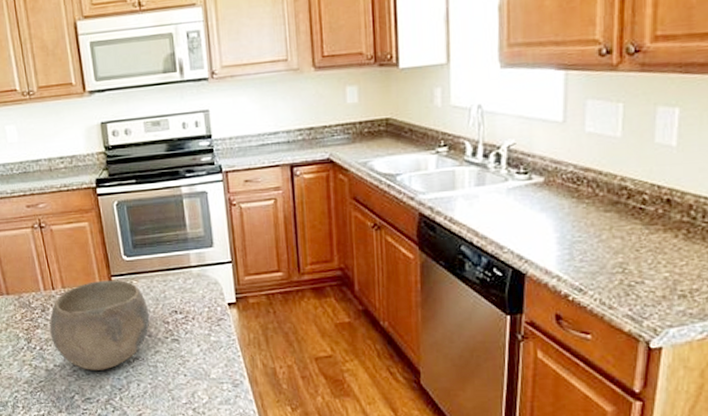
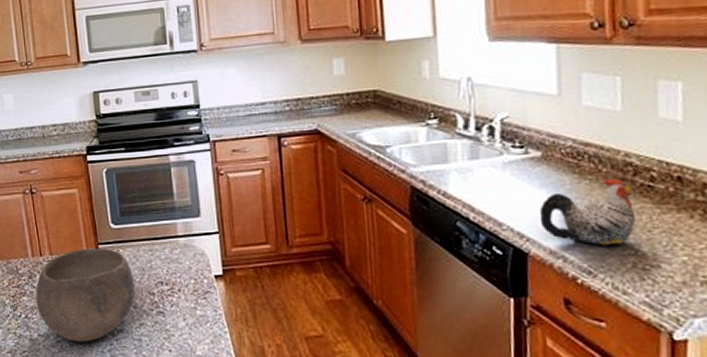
chicken figurine: none [538,201,627,265] -> present [539,178,636,246]

